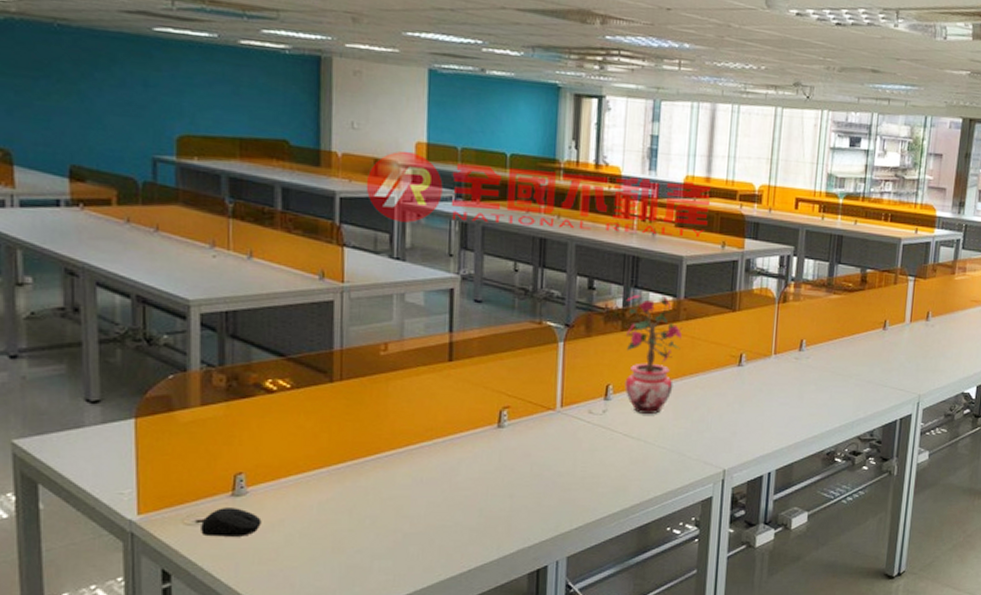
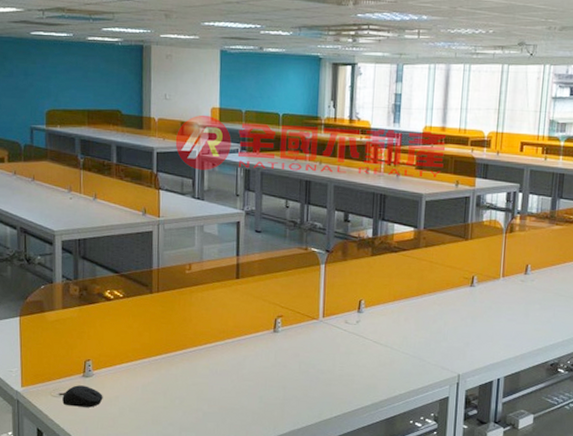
potted plant: present [624,291,682,414] -> none [374,223,422,325]

